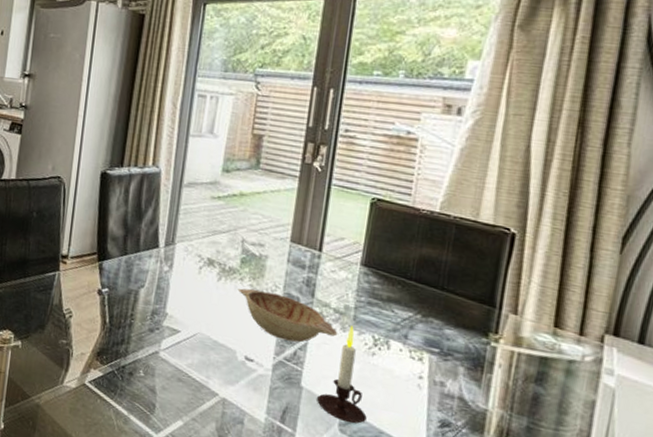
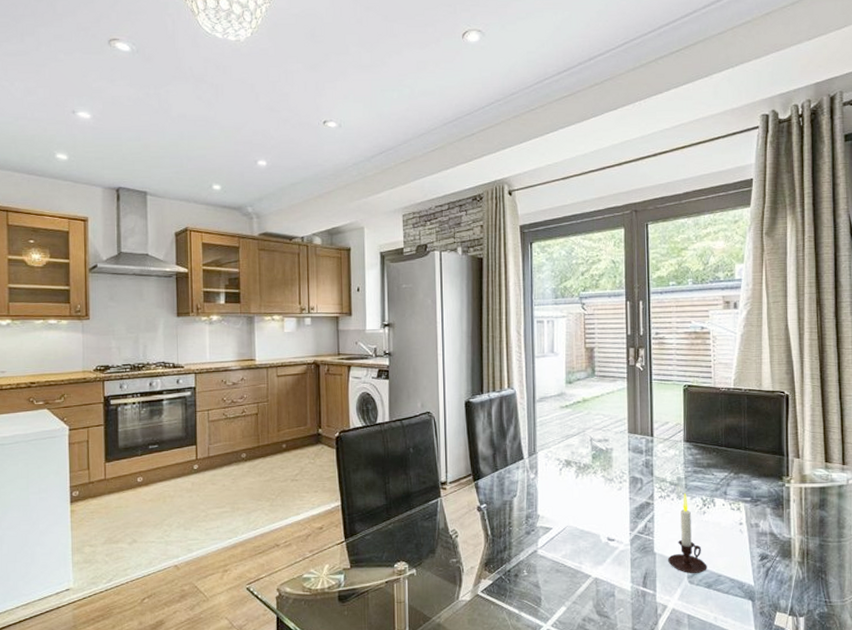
decorative bowl: present [237,288,338,343] -> none [593,478,676,517]

